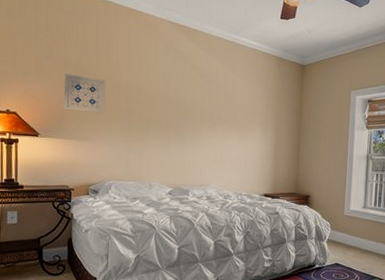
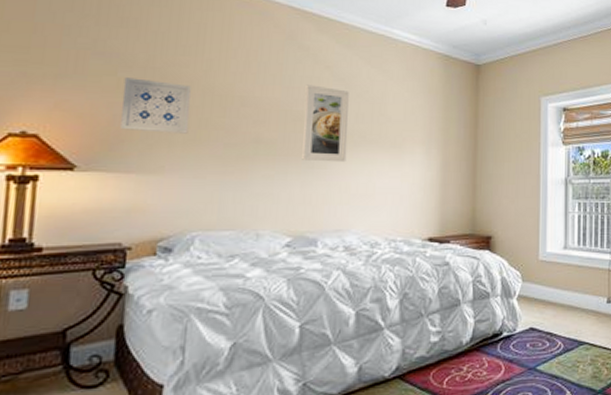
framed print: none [178,79,210,137] -> present [302,84,349,163]

